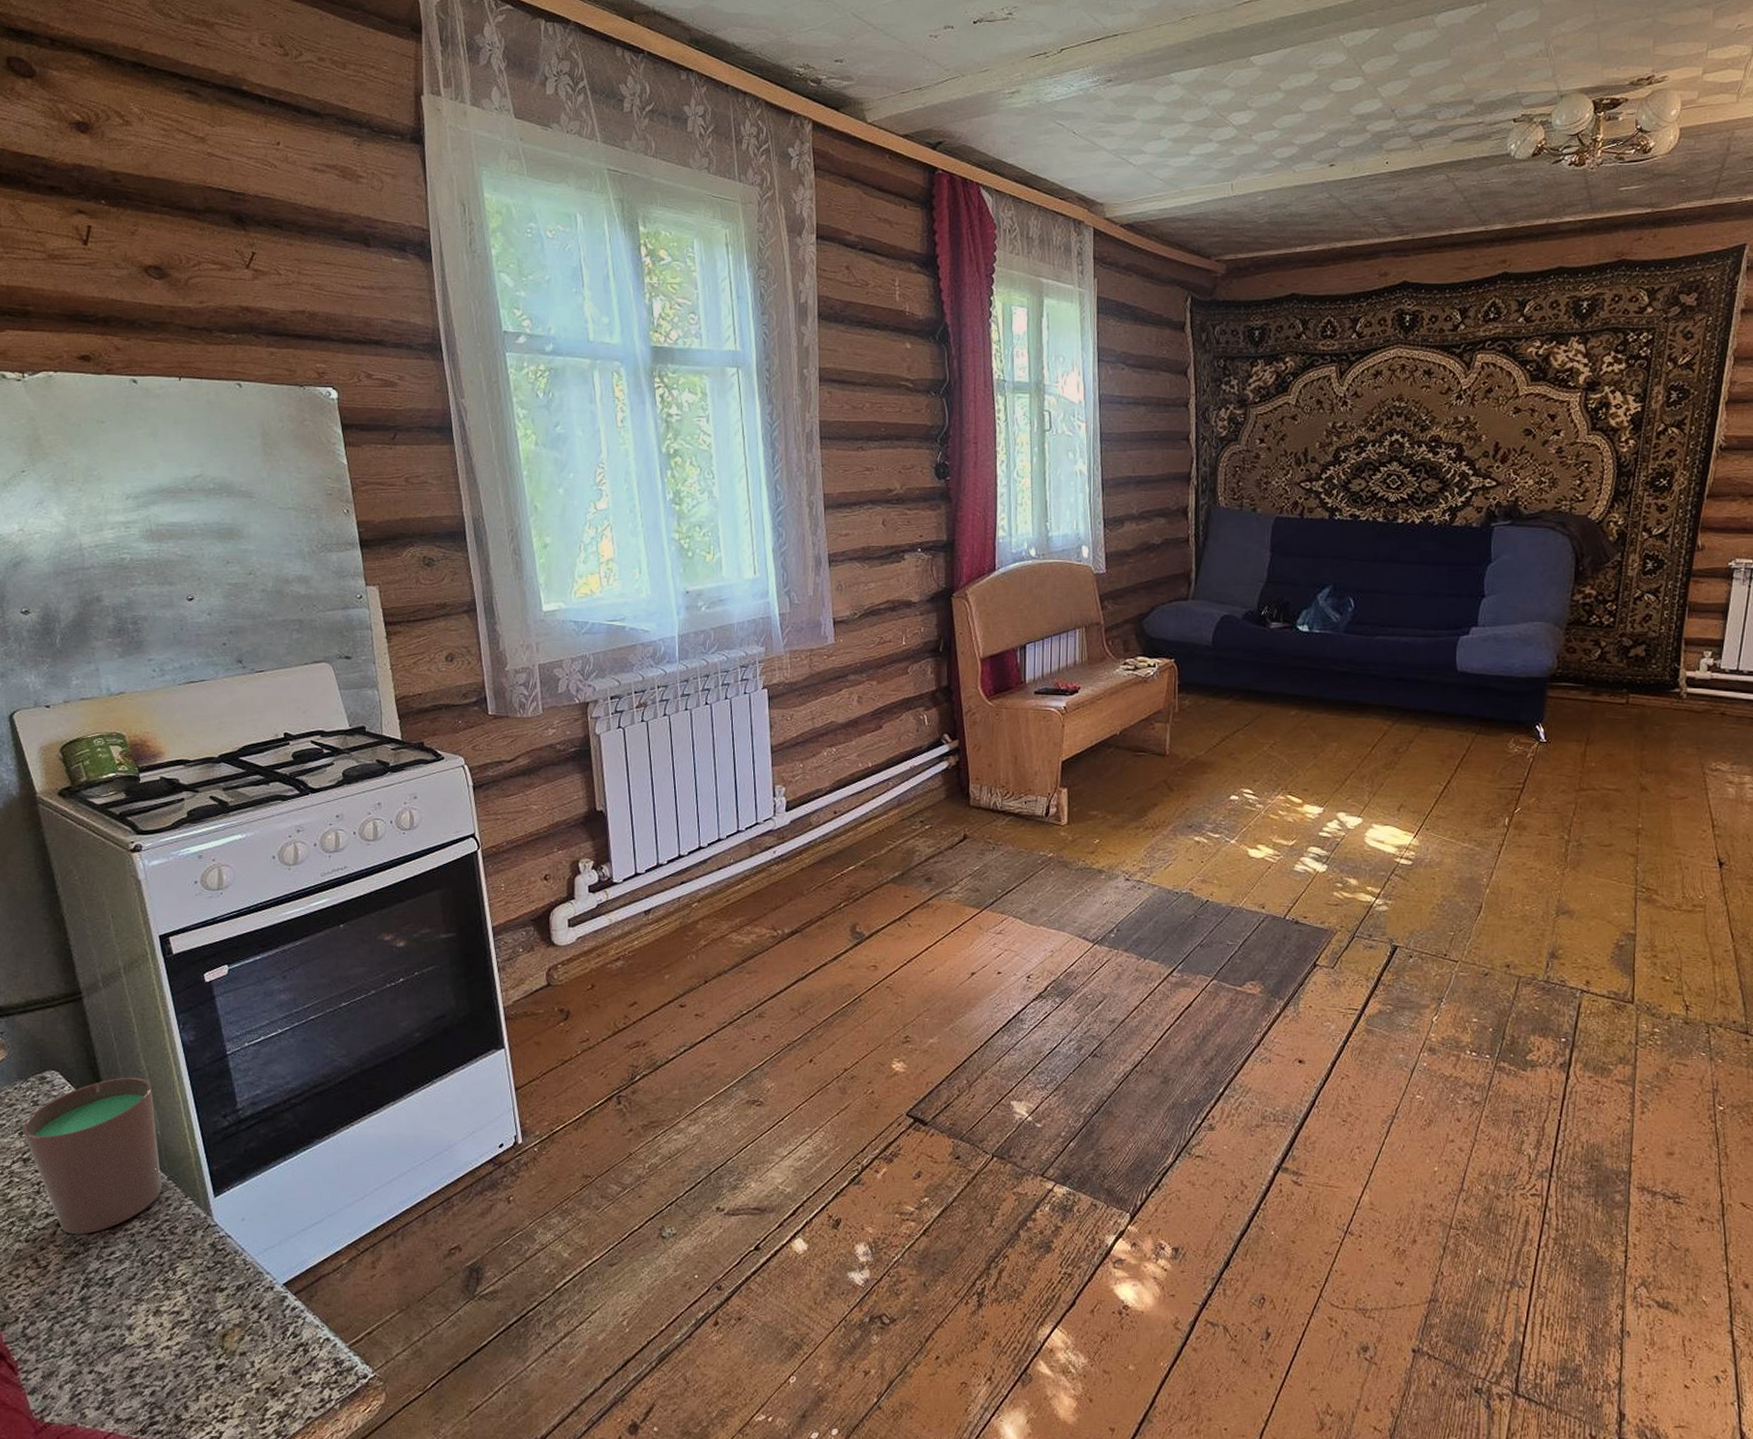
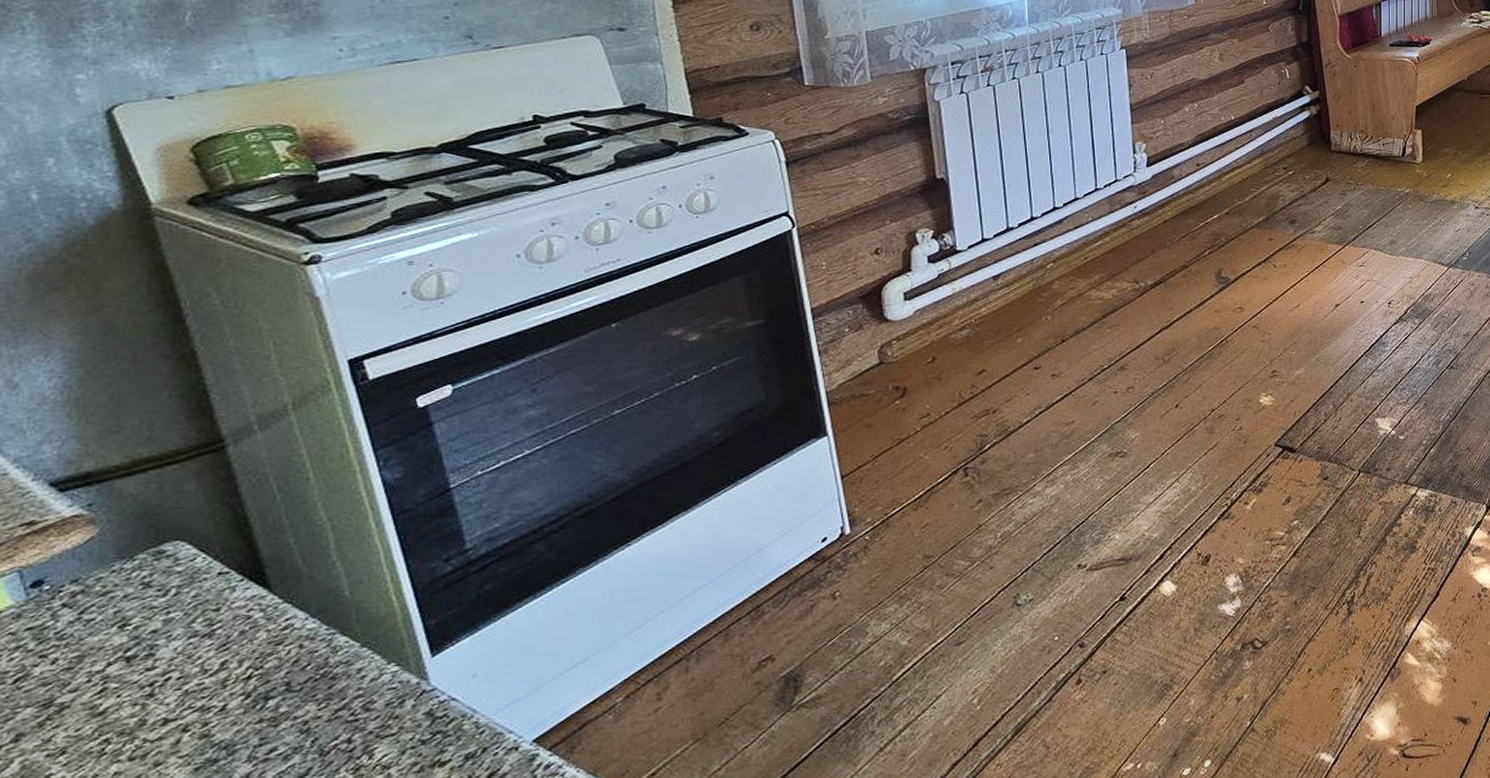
cup: present [22,1077,162,1234] -> none [123,531,351,738]

